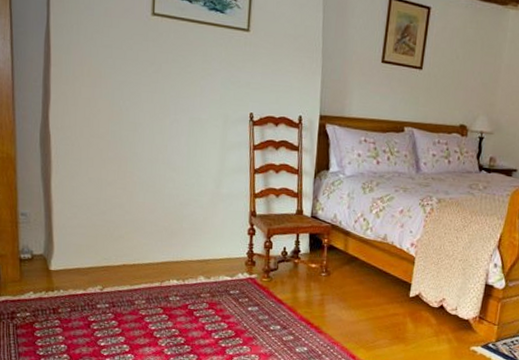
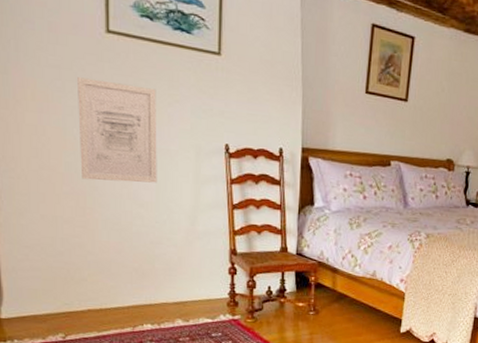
wall art: none [124,55,192,149] -> present [78,77,157,183]

